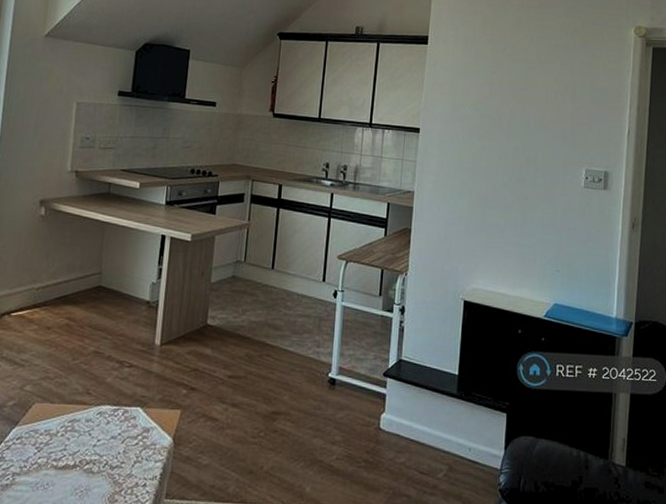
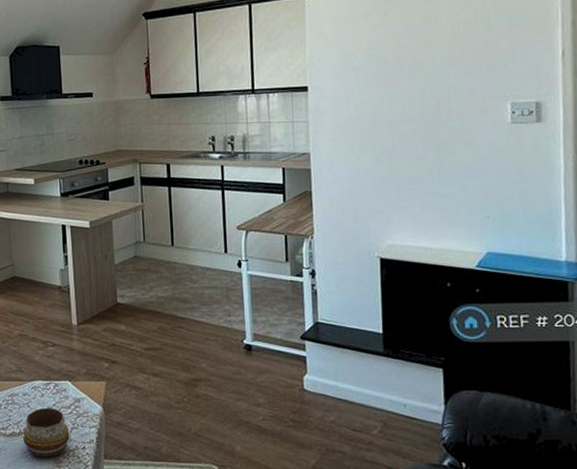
decorative bowl: none [76,436,132,496] -> present [23,407,70,458]

